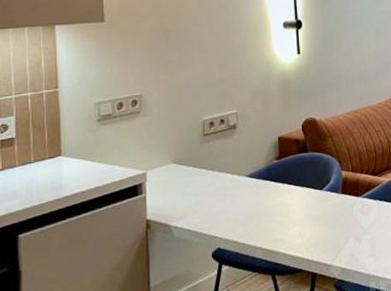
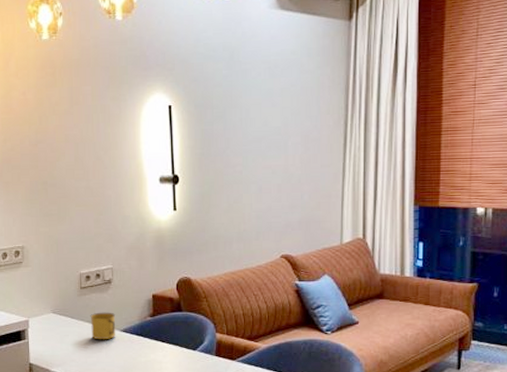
mug: none [214,158,242,188] -> present [90,312,116,340]

